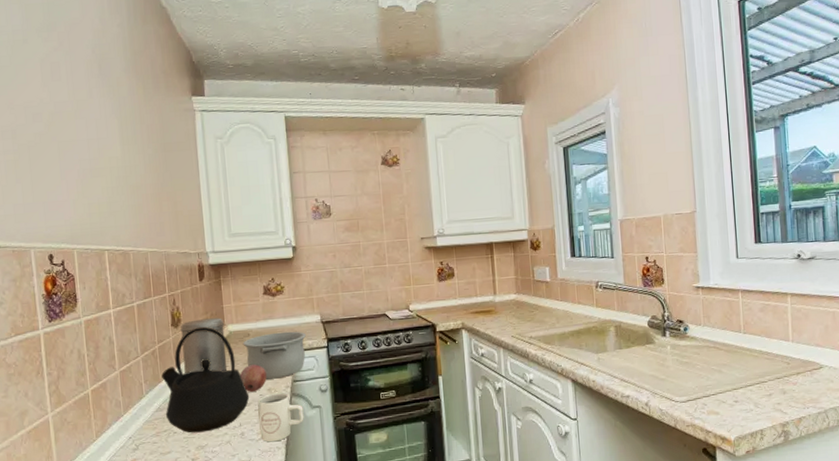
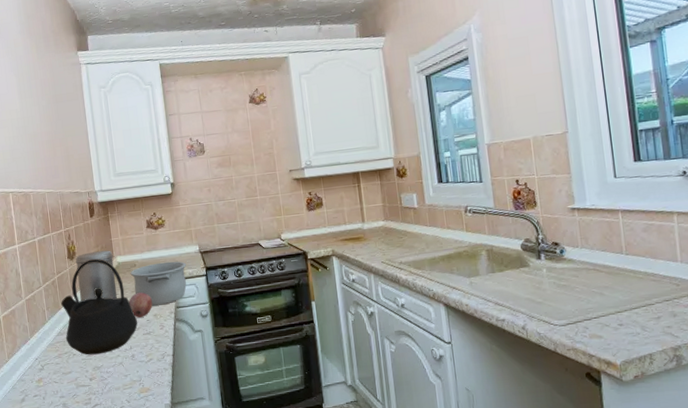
mug: present [257,392,304,442] -> none [145,318,188,364]

